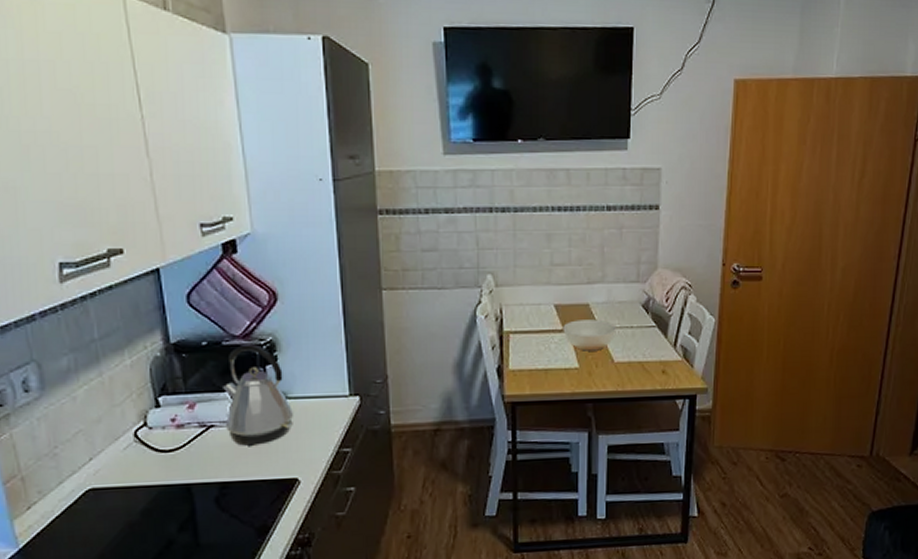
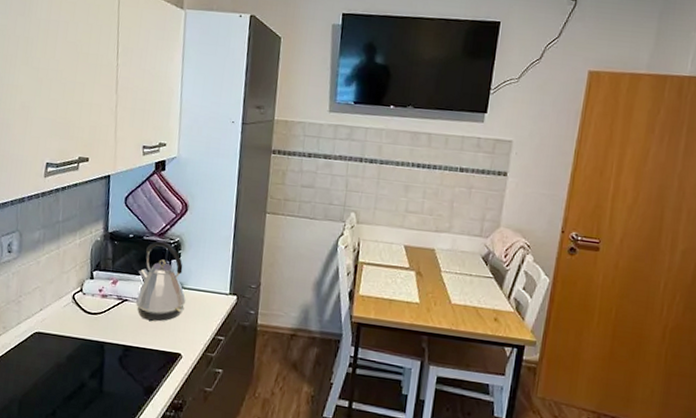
bowl: present [563,319,616,351] -> none [409,261,457,291]

